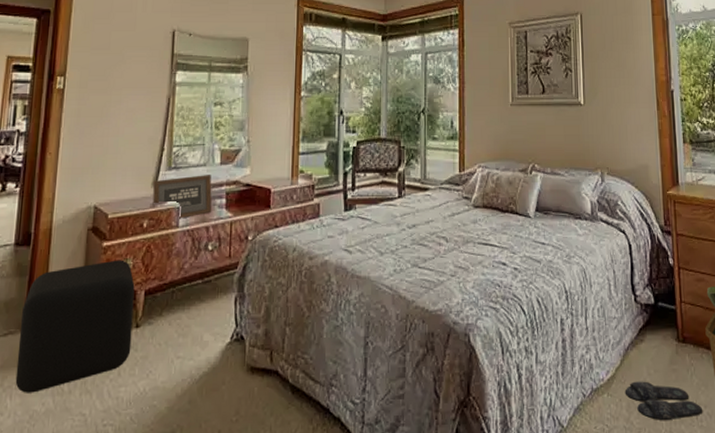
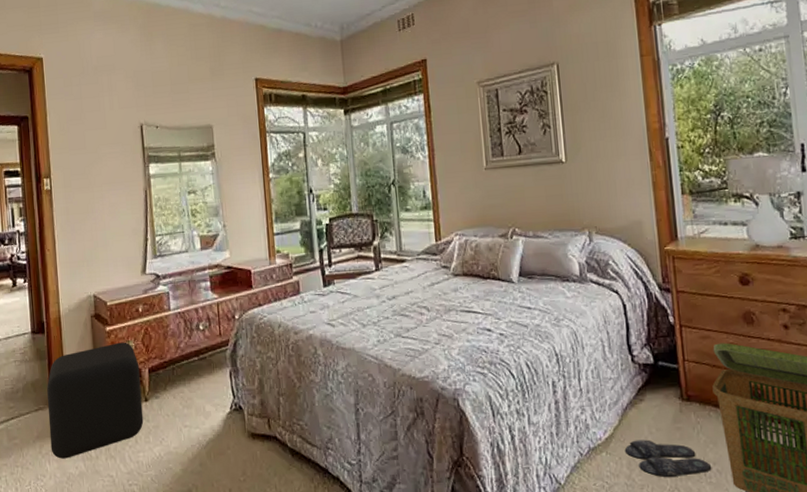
picture frame: present [152,175,212,219] -> none [141,260,199,303]

